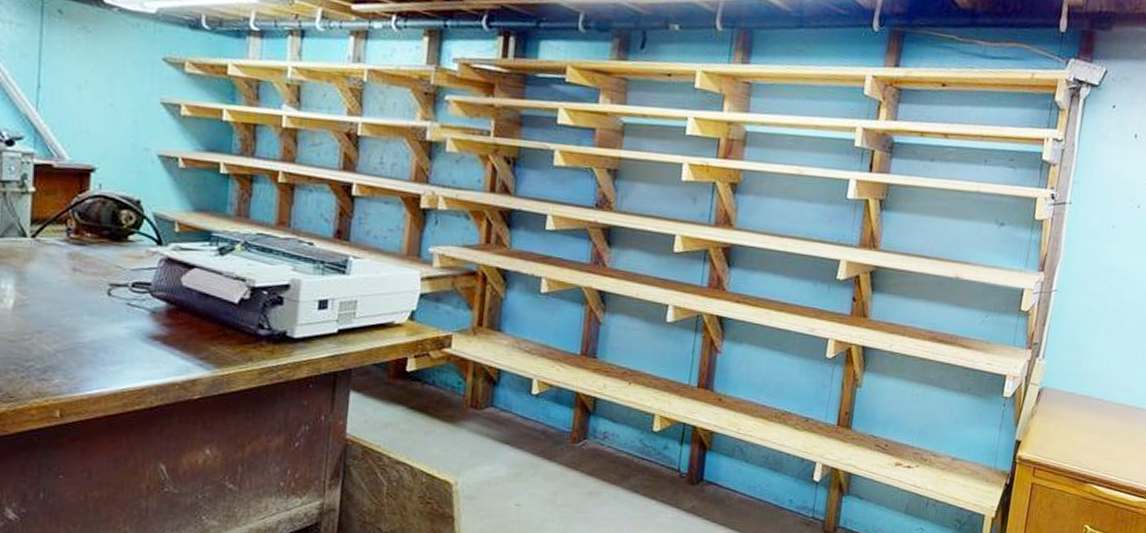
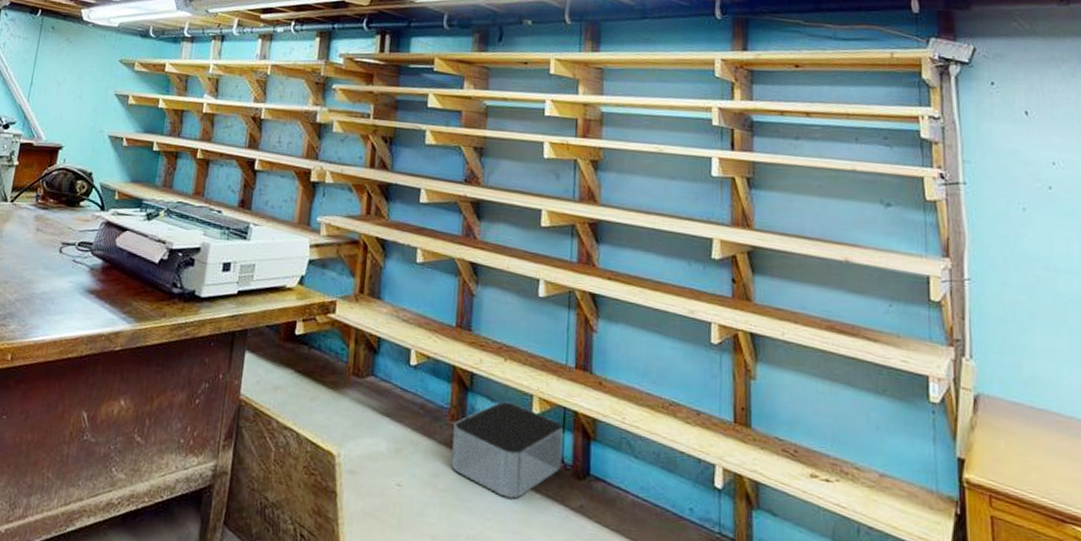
storage bin: none [571,422,682,507] -> present [451,401,563,499]

